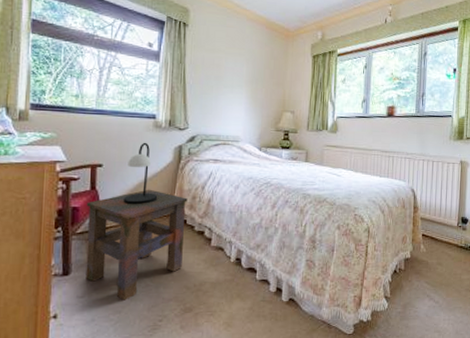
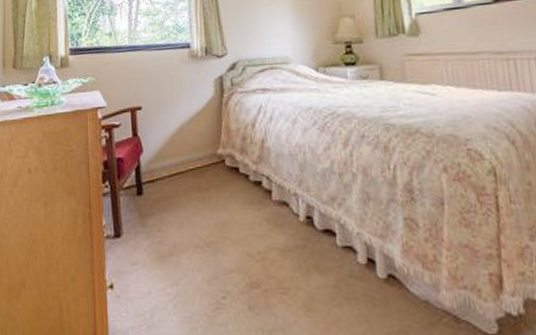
side table: present [85,189,188,300] -> none [130,131,241,270]
table lamp: present [123,142,158,205] -> none [167,76,203,152]

